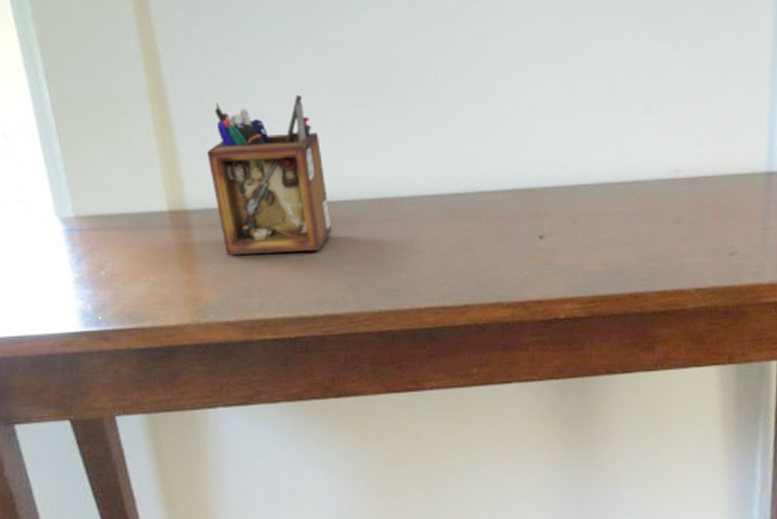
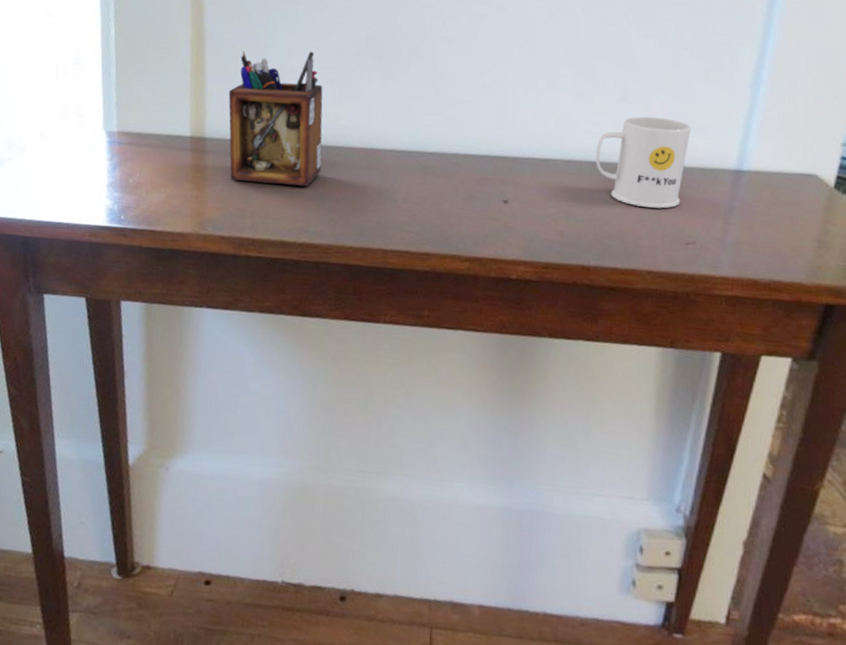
mug: none [626,126,718,223] -> present [595,116,691,209]

